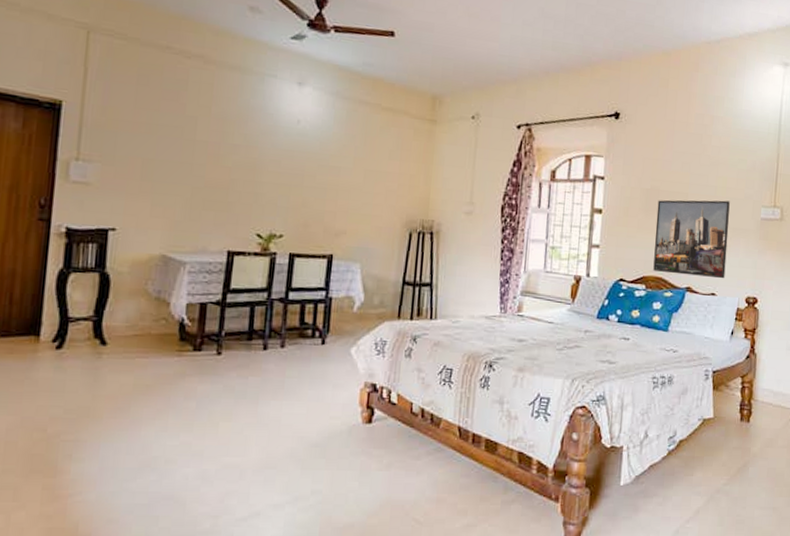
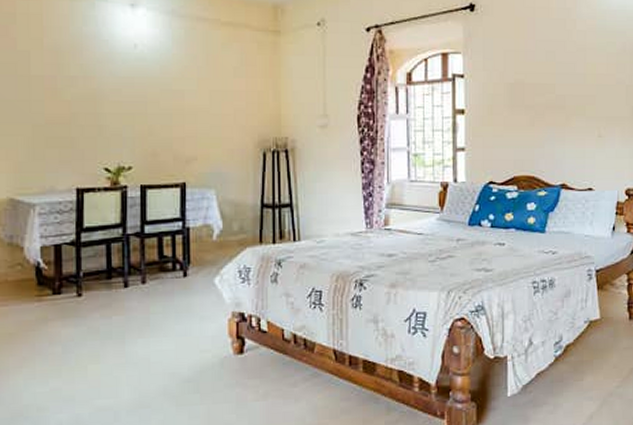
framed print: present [653,200,730,279] -> none [523,88,602,172]

